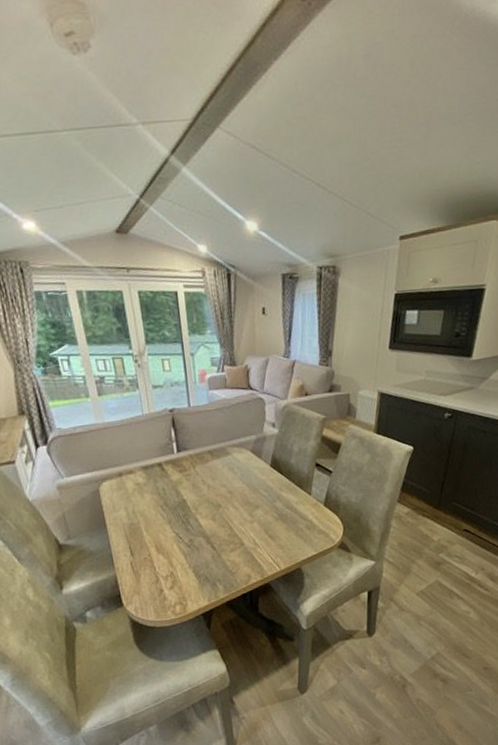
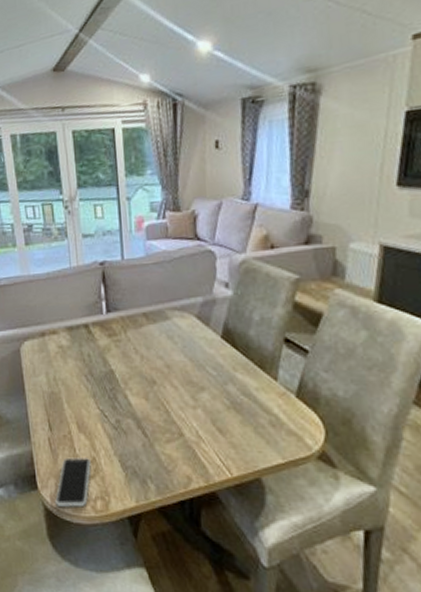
smartphone: none [139,573,170,617] -> present [55,457,91,508]

